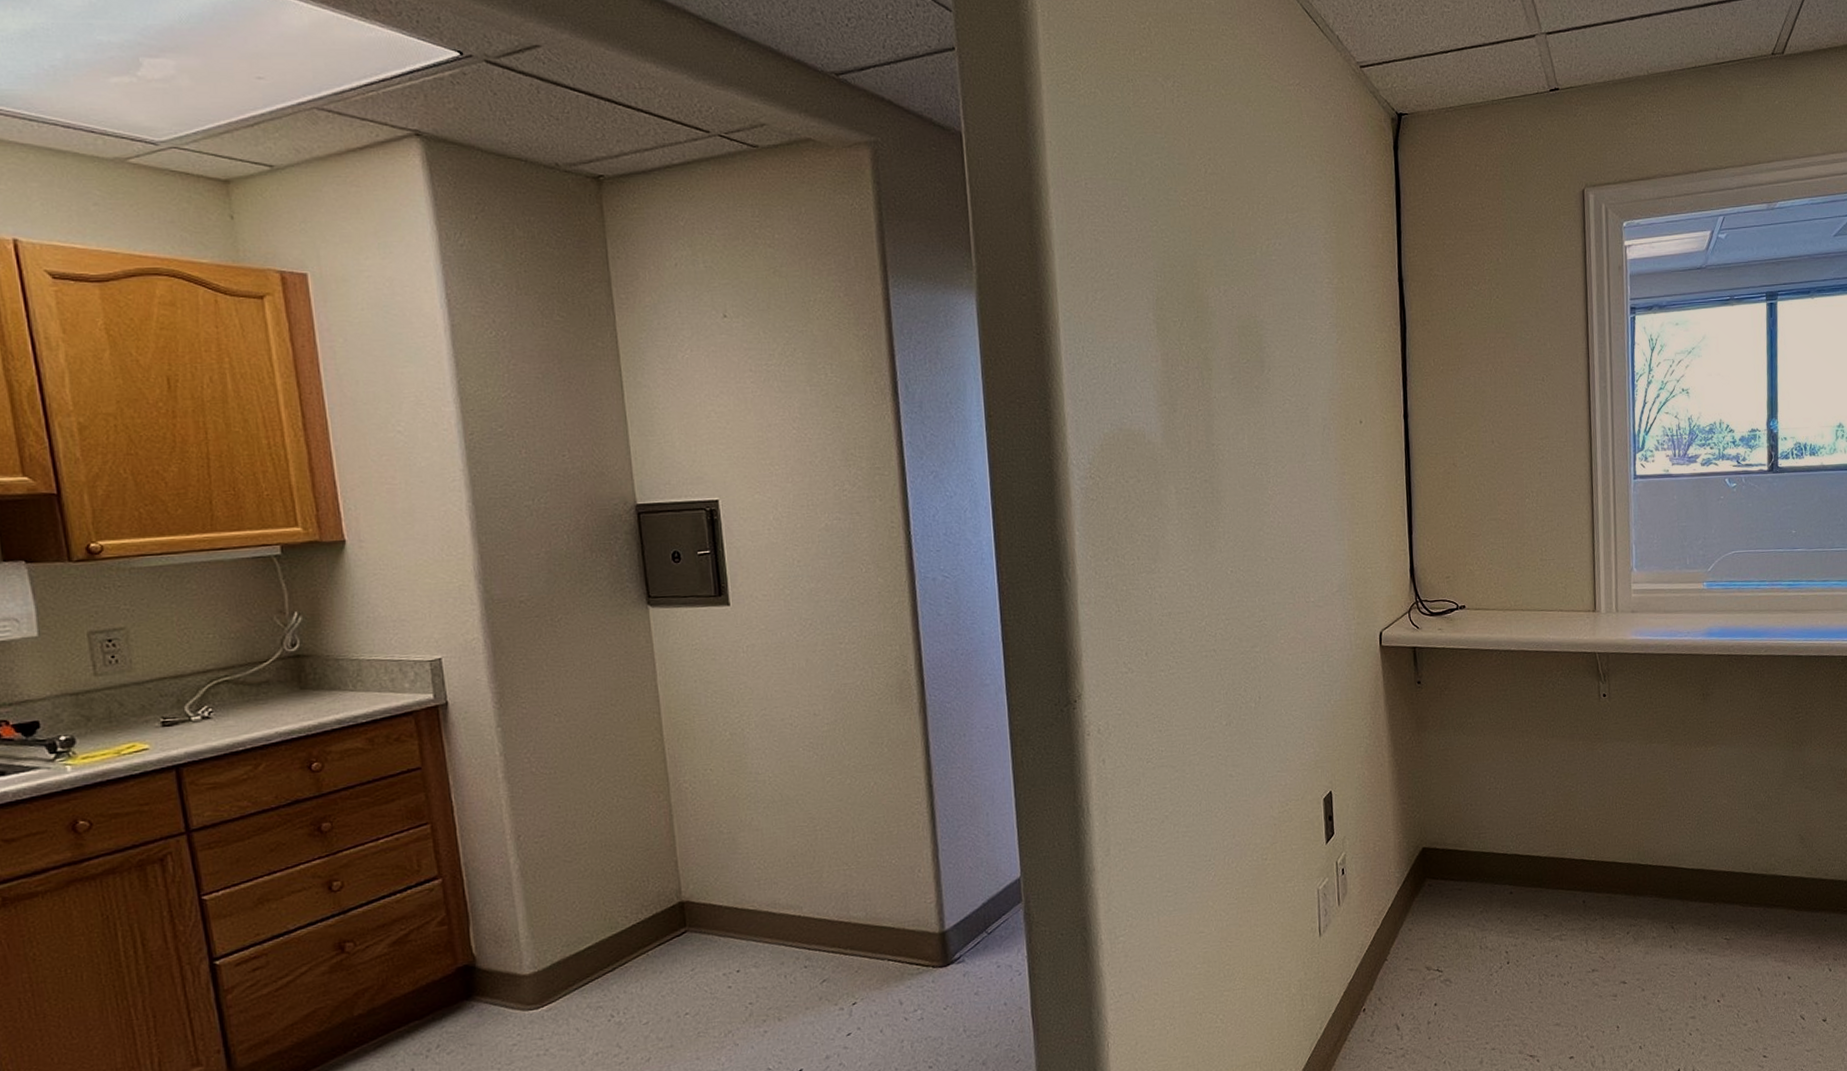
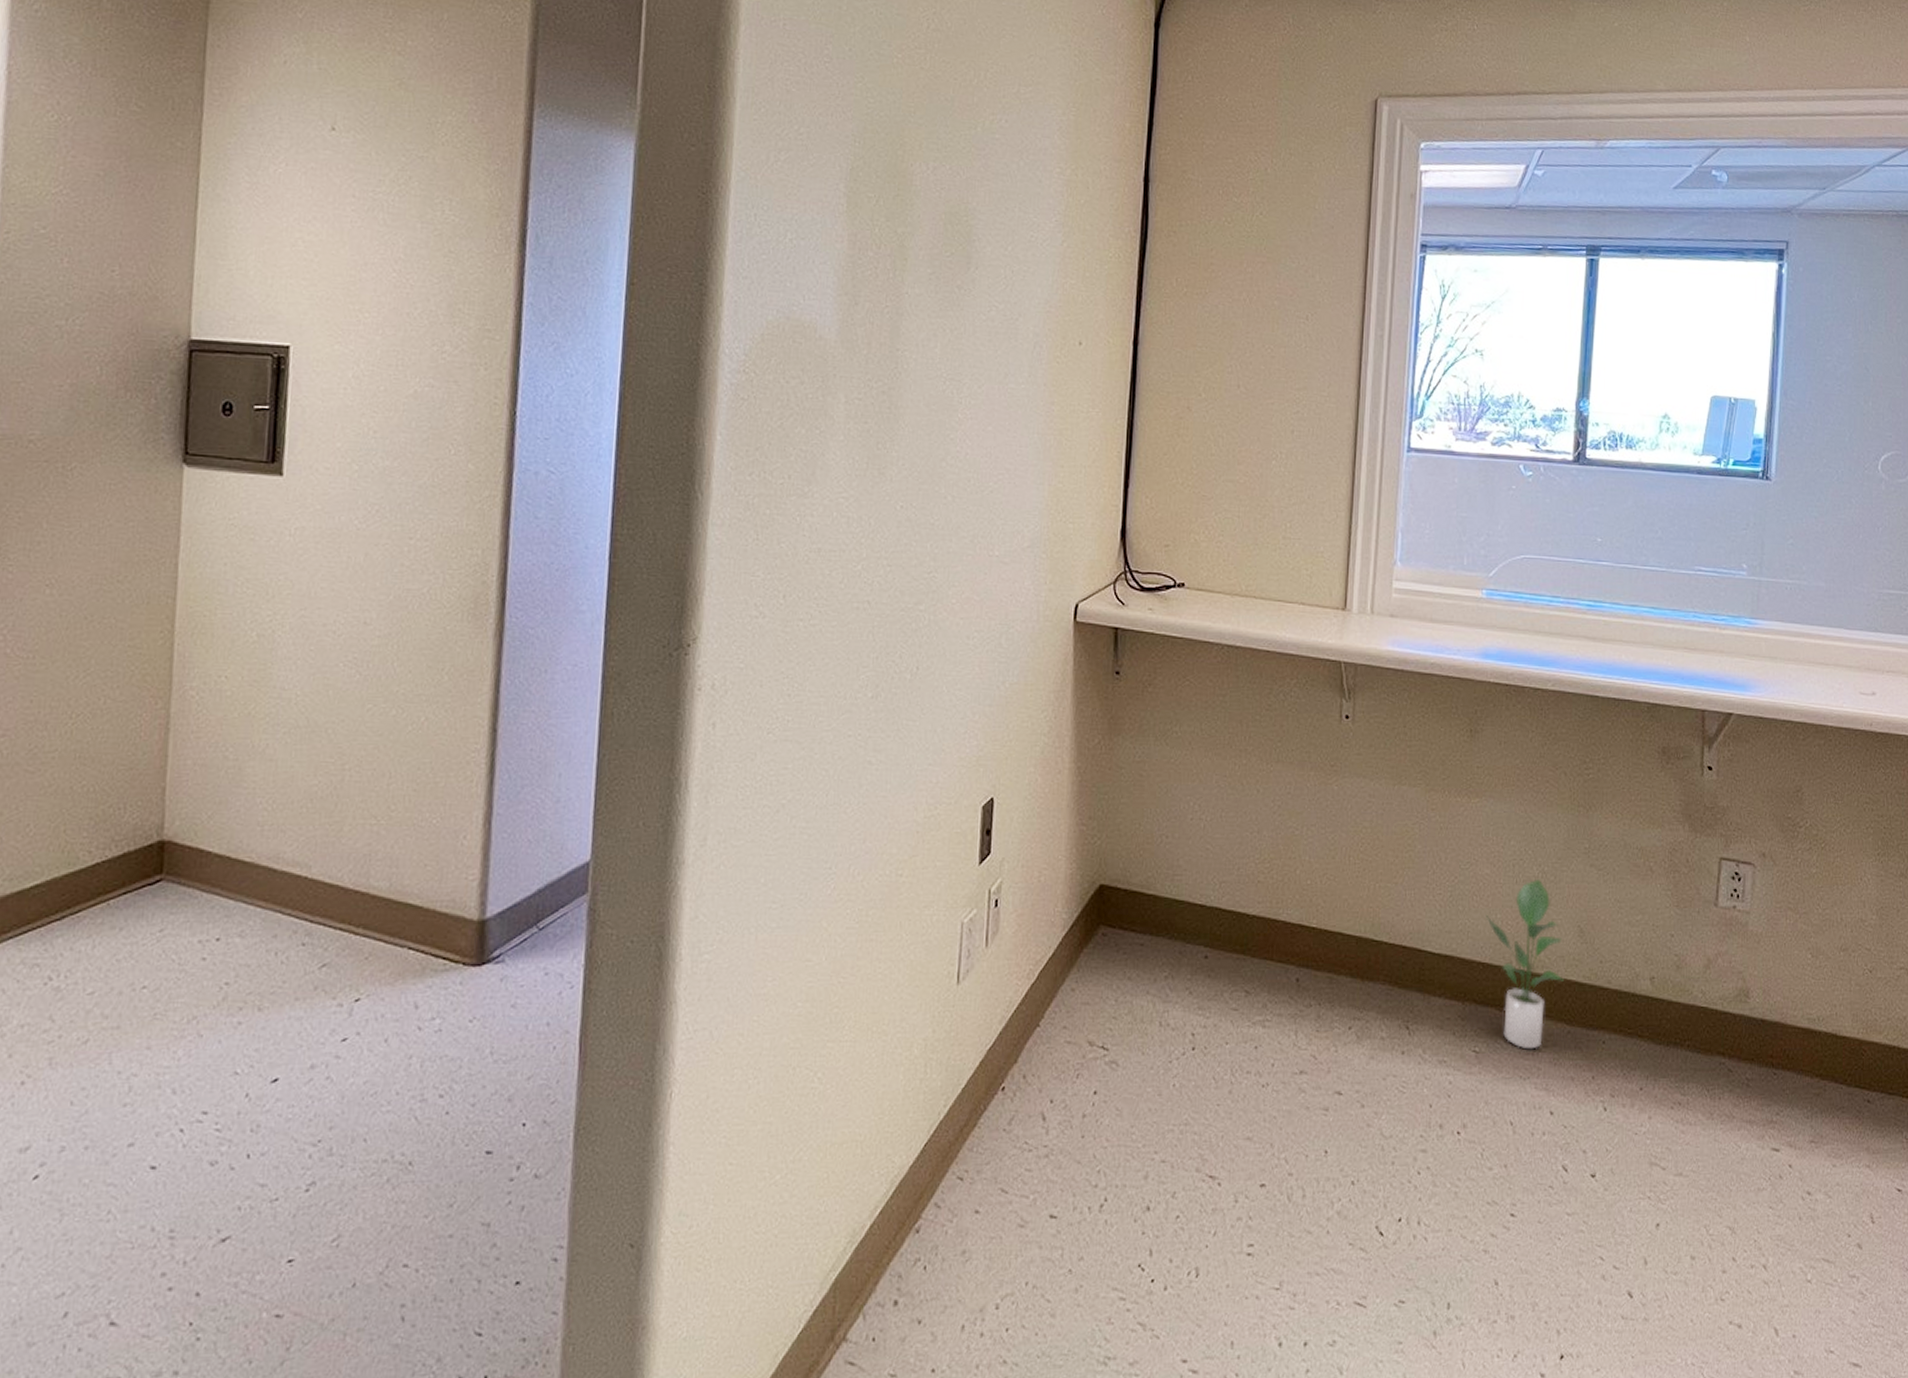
potted plant: none [1726,802,1791,933] -> present [1485,878,1564,1050]

